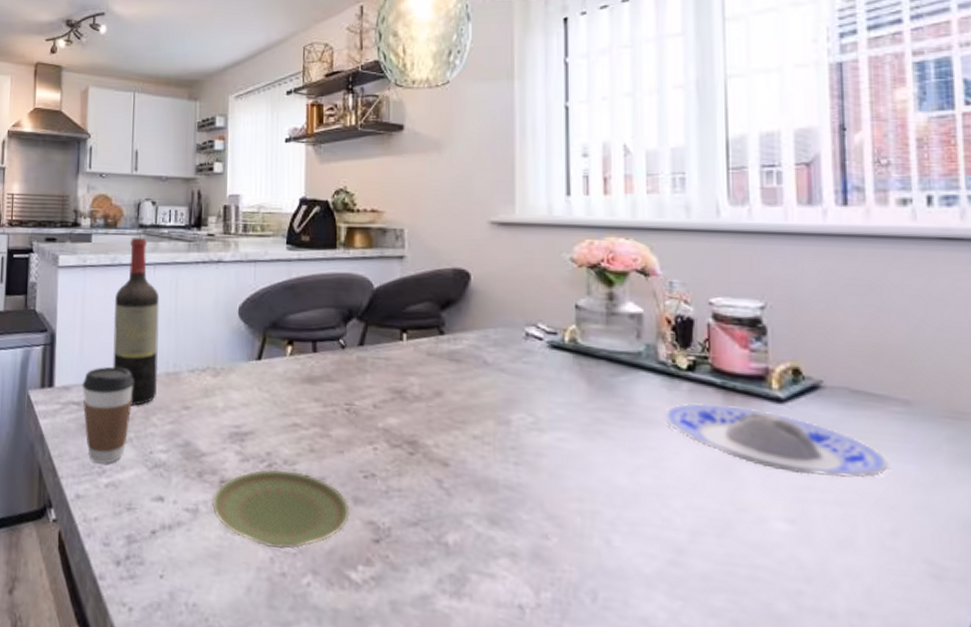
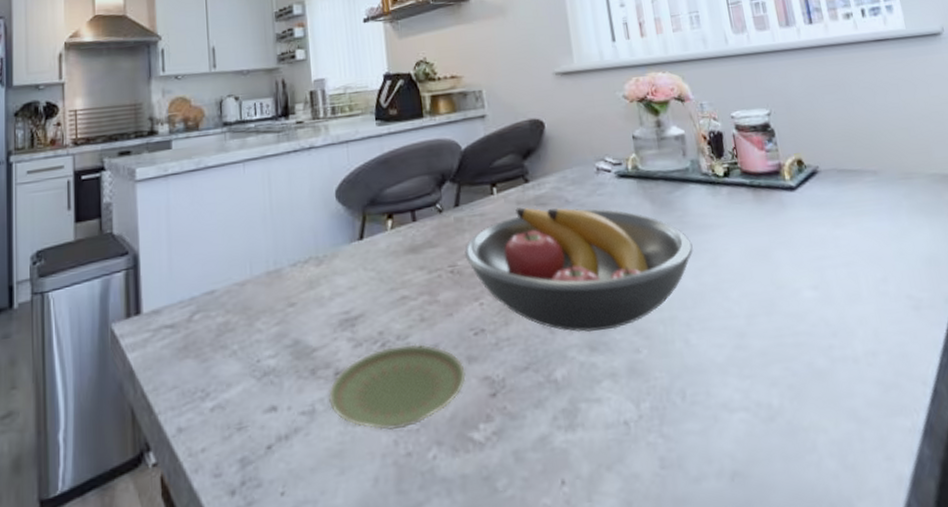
coffee cup: present [82,366,134,464] -> none [174,276,233,387]
wine bottle: present [113,237,160,406] -> none [202,135,259,315]
fruit bowl: none [363,359,632,508] -> present [464,207,693,333]
plate: present [664,402,890,478] -> none [712,199,872,247]

